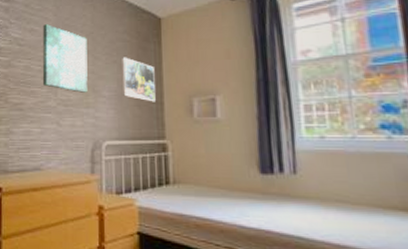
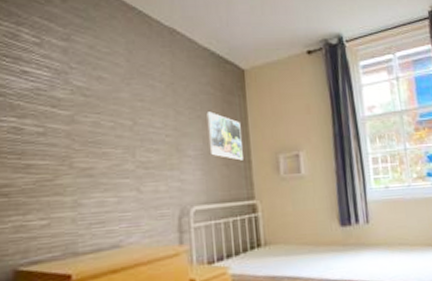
wall art: present [42,24,88,93] -> none [113,71,171,153]

